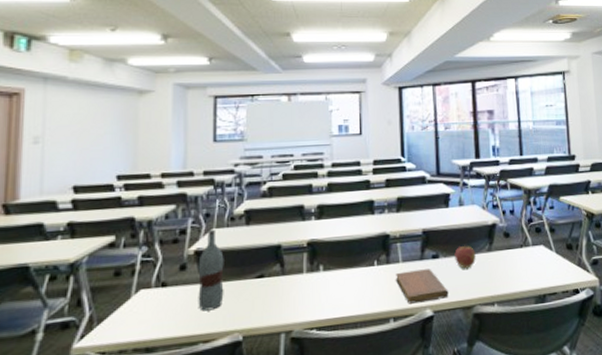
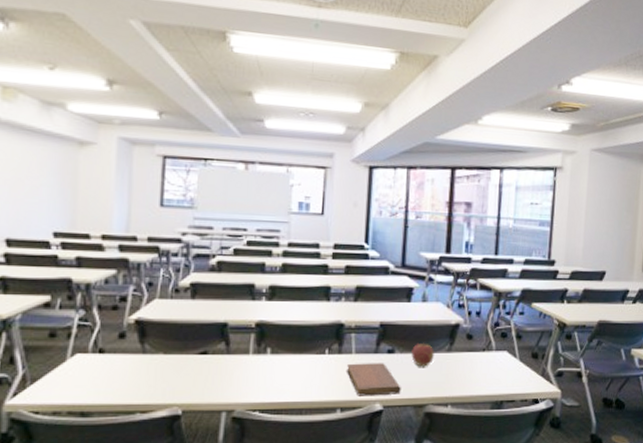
bottle: present [198,229,224,311] -> none [136,299,166,382]

